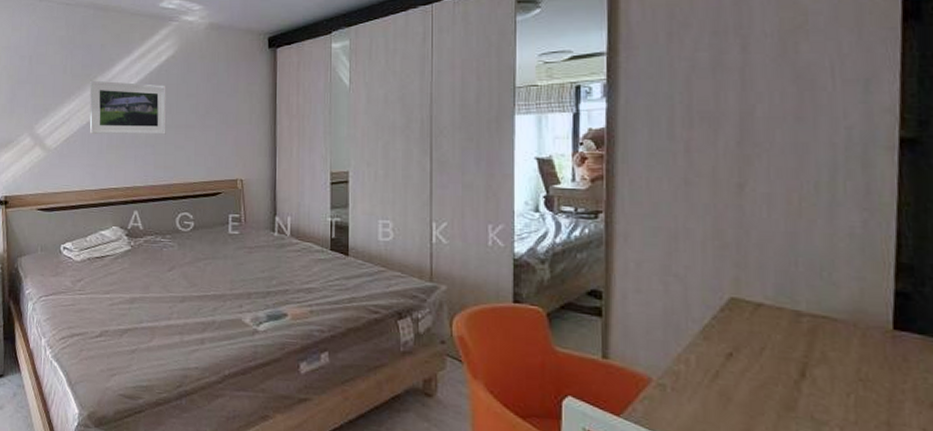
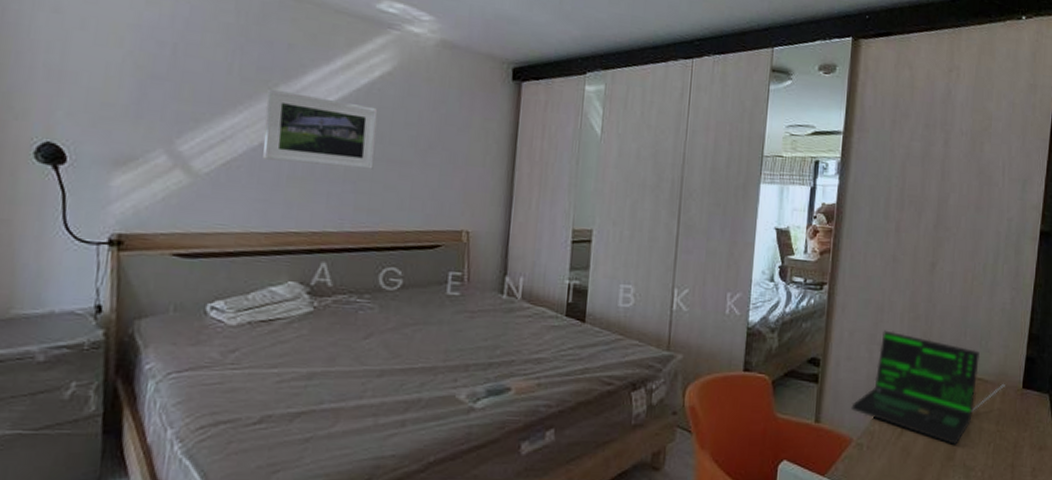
laptop: none [646,260,865,393] -> present [851,330,1005,445]

